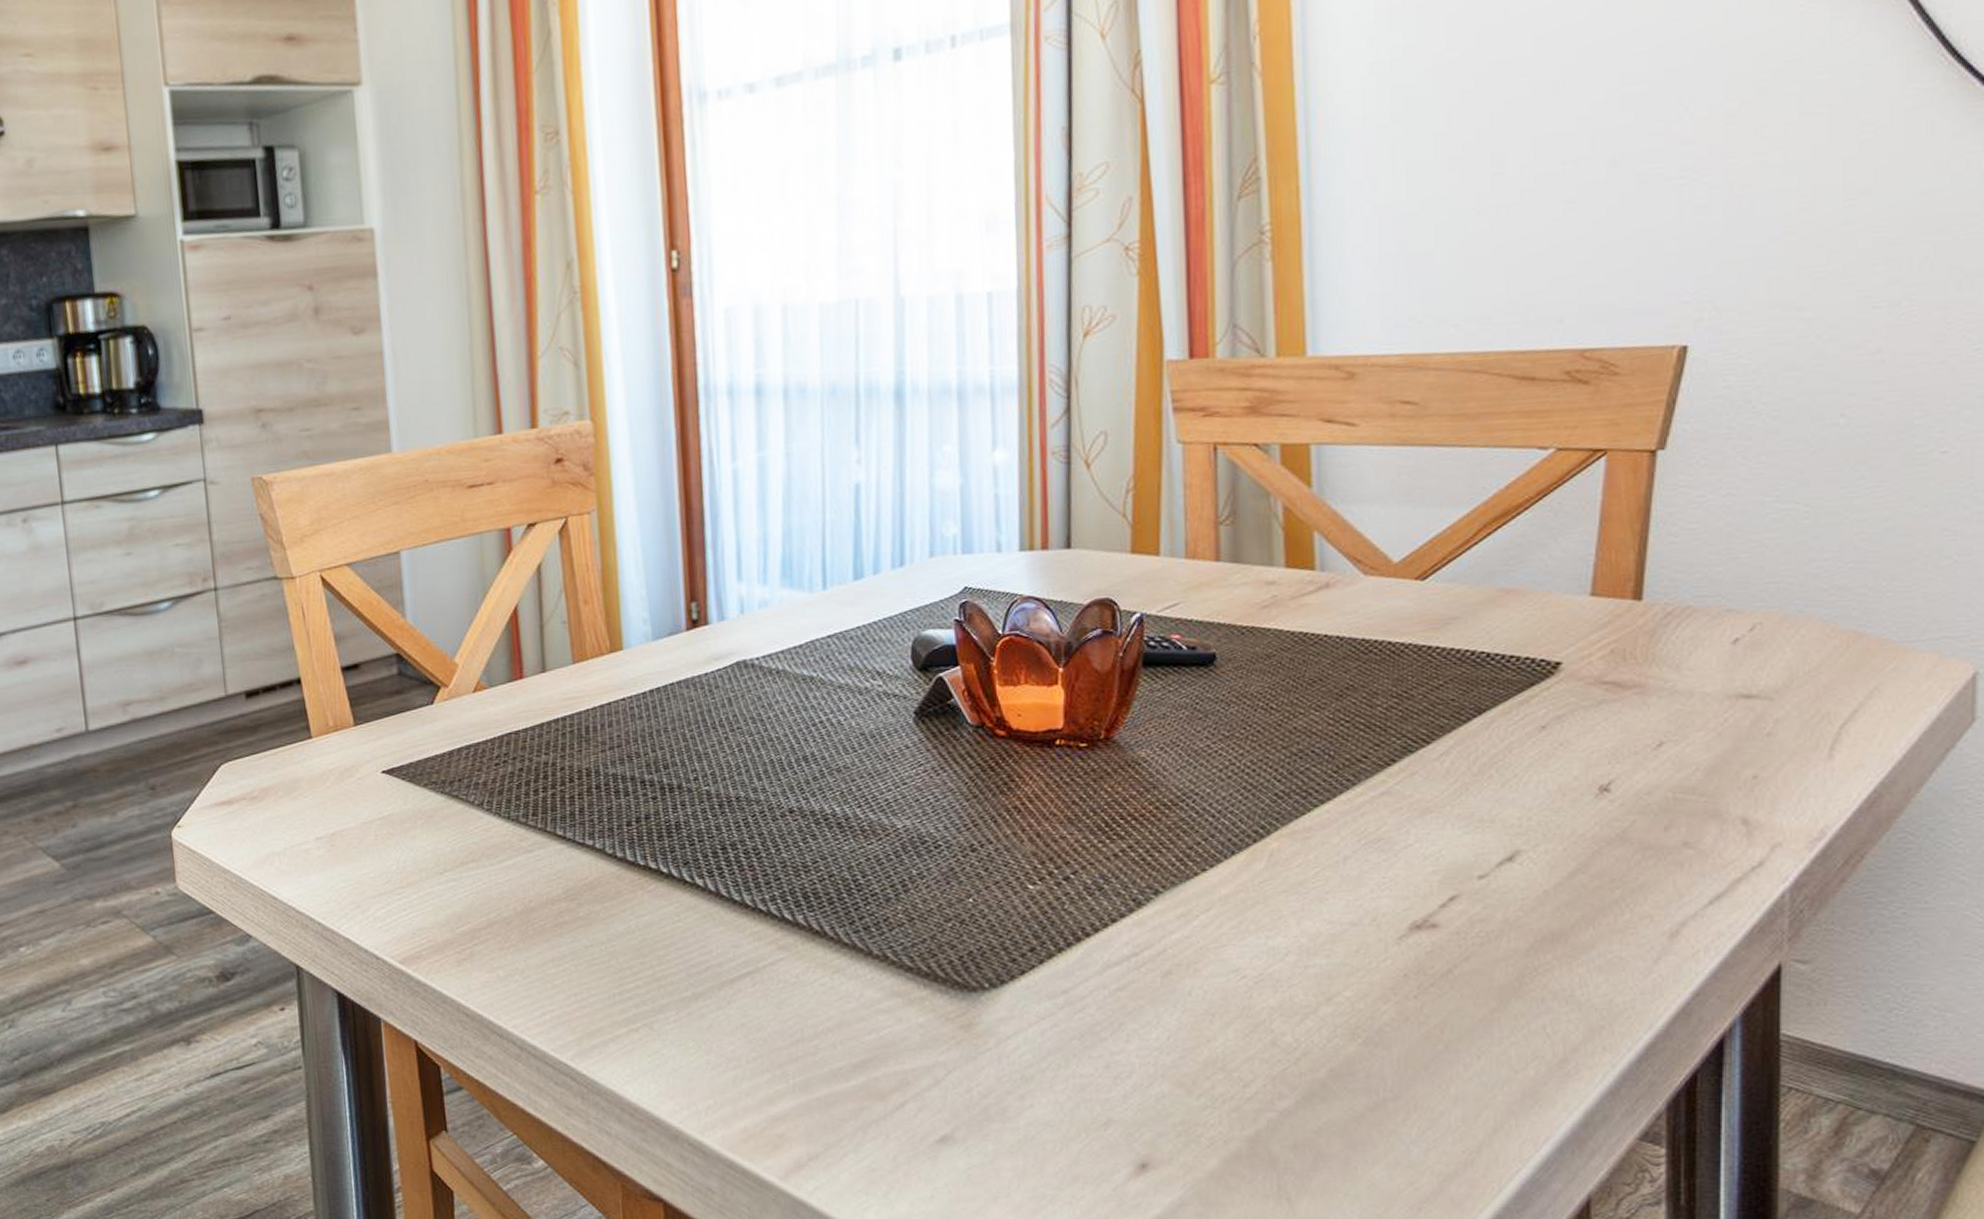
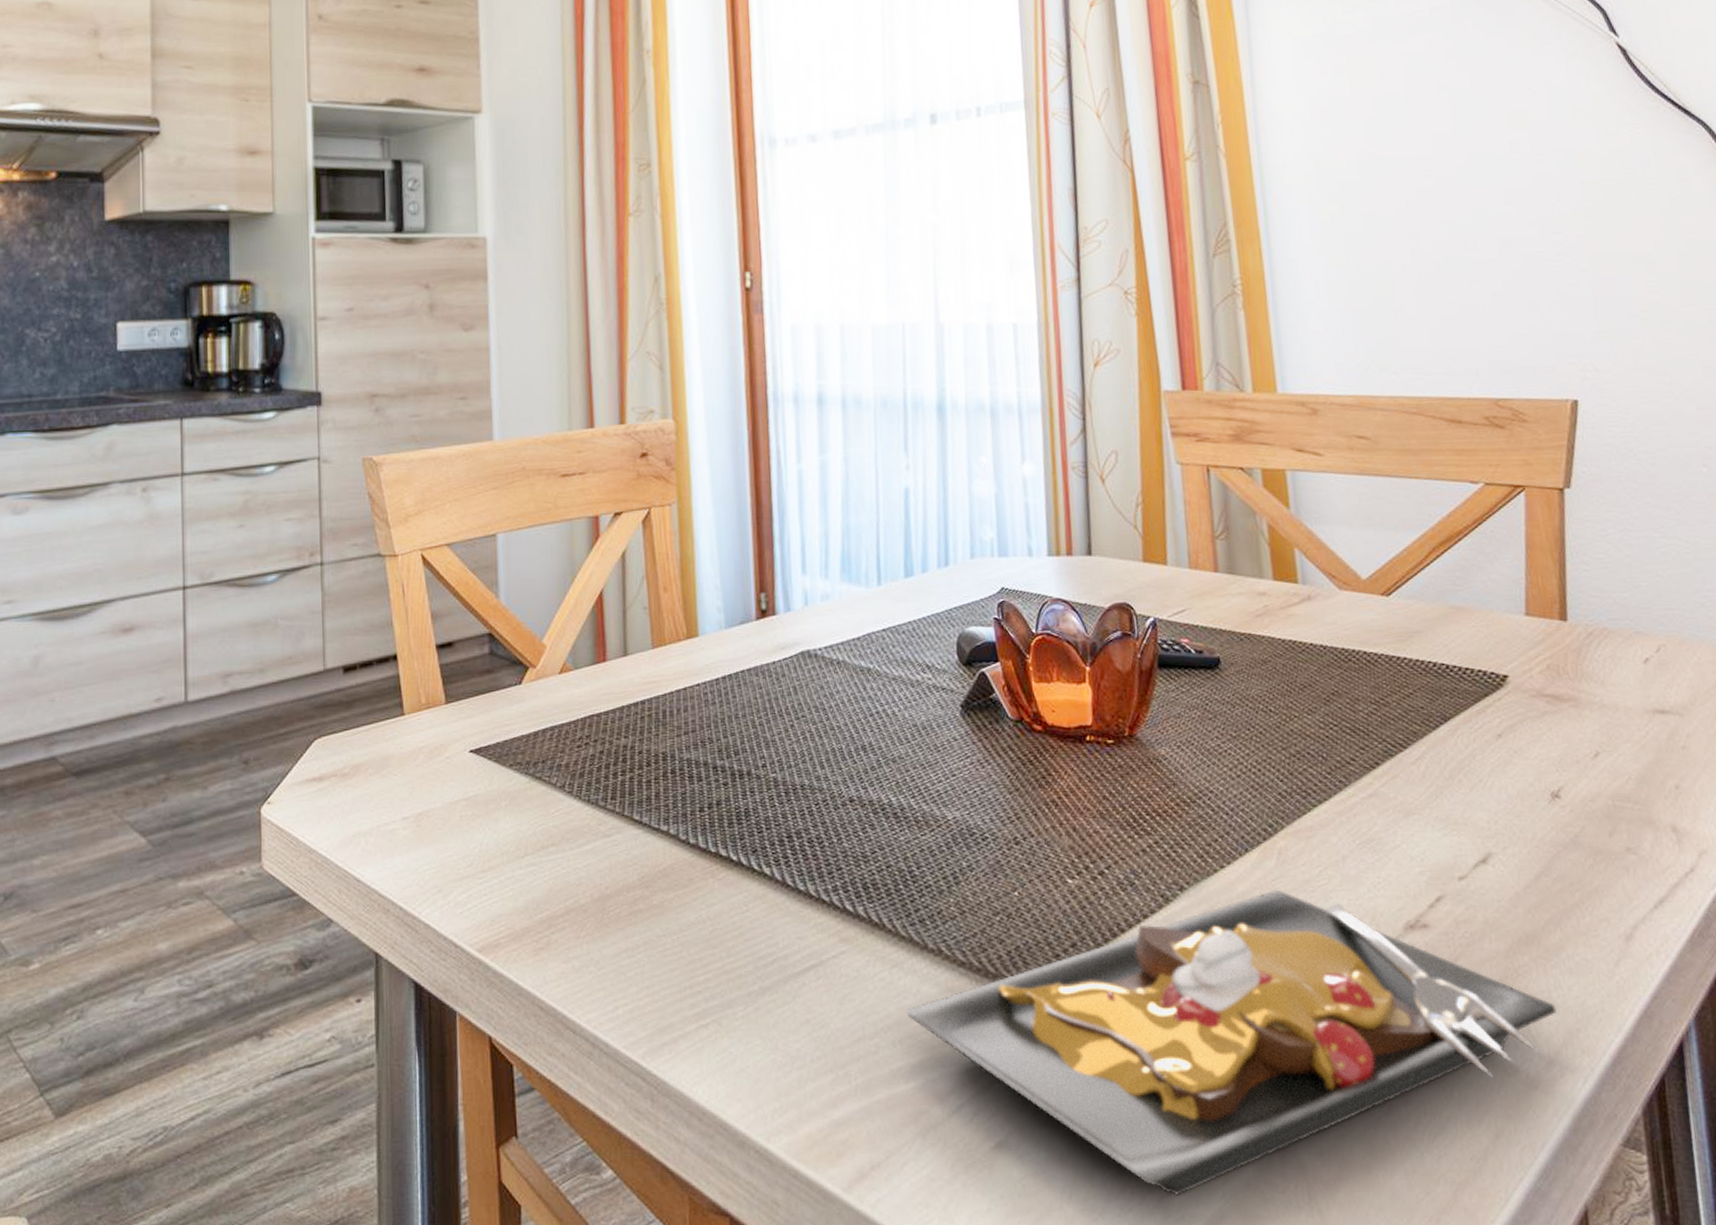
plate: none [847,891,1578,1185] -> present [905,889,1557,1195]

